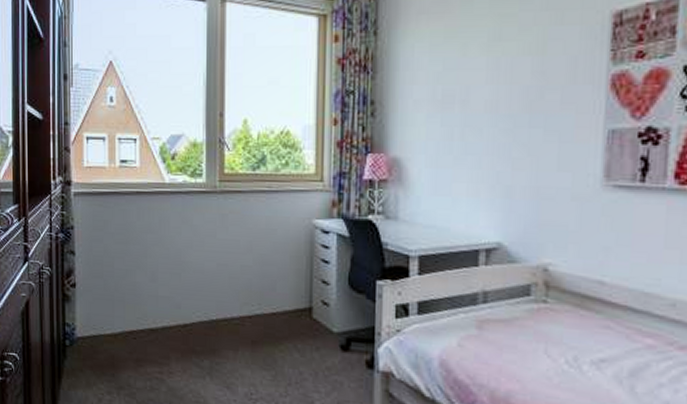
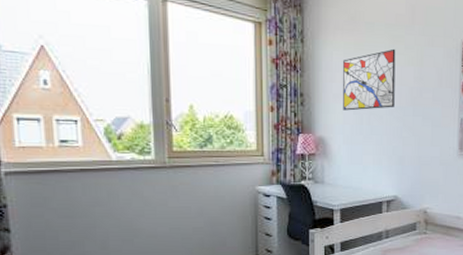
wall art: none [426,33,504,122] -> present [343,48,396,111]

